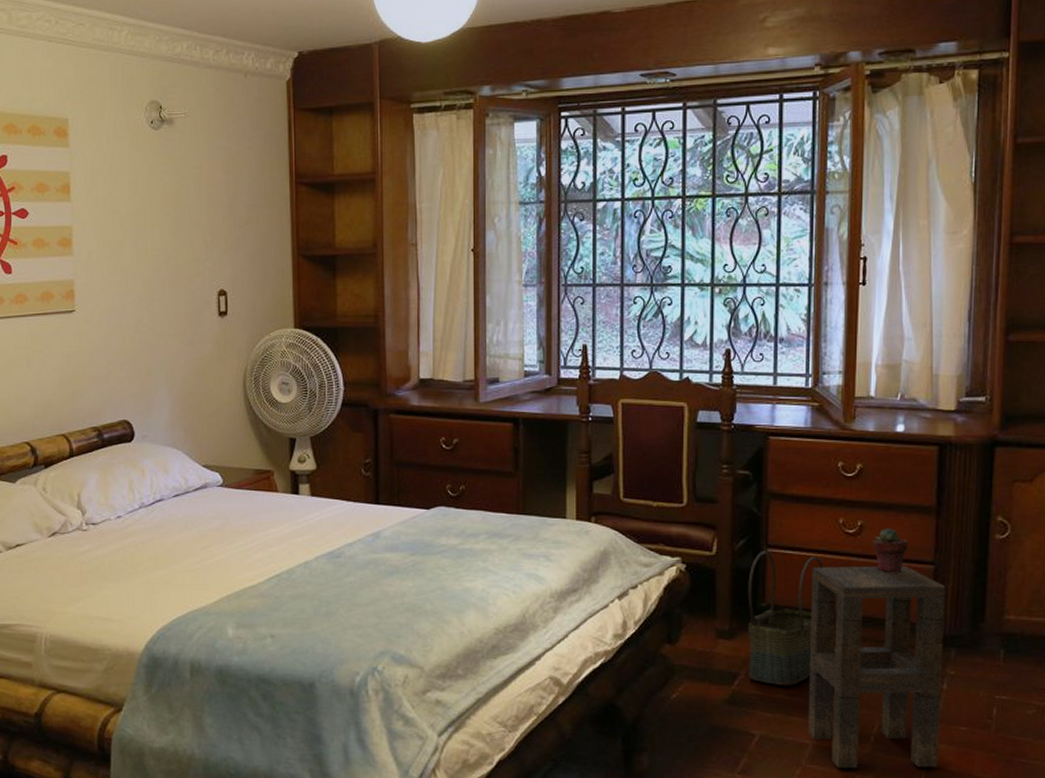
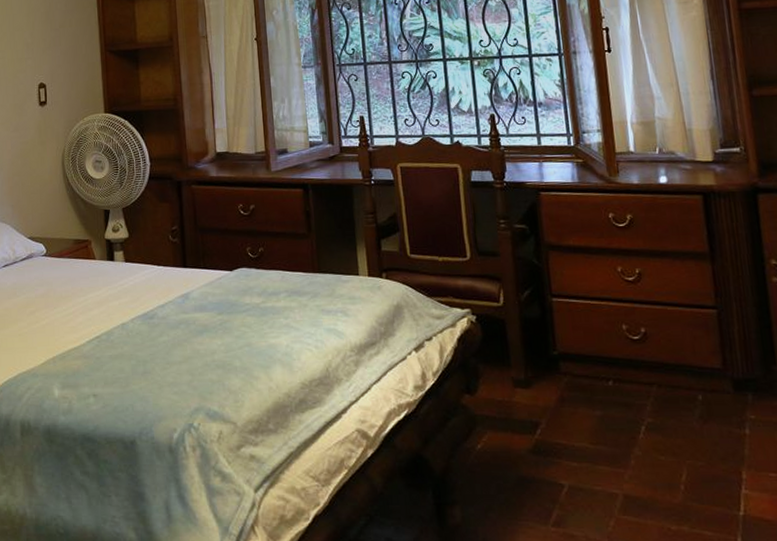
basket: present [747,550,823,686] -> none [537,300,612,434]
side table: present [807,565,946,768] -> none [597,310,755,519]
potted succulent: present [872,529,909,573] -> none [652,275,689,319]

